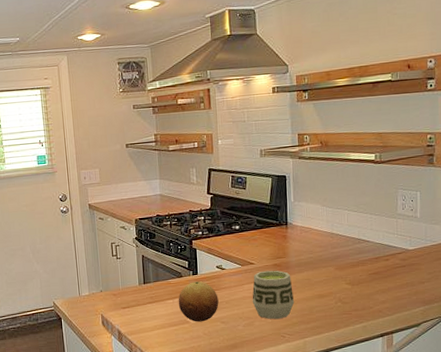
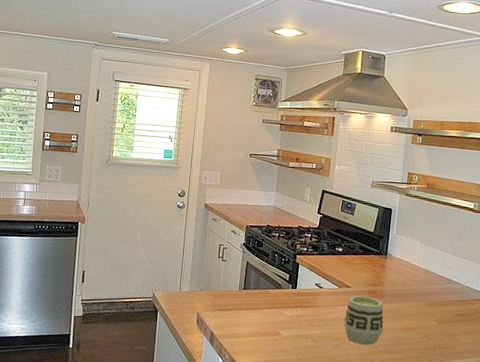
fruit: present [178,281,219,322] -> none [273,295,313,336]

